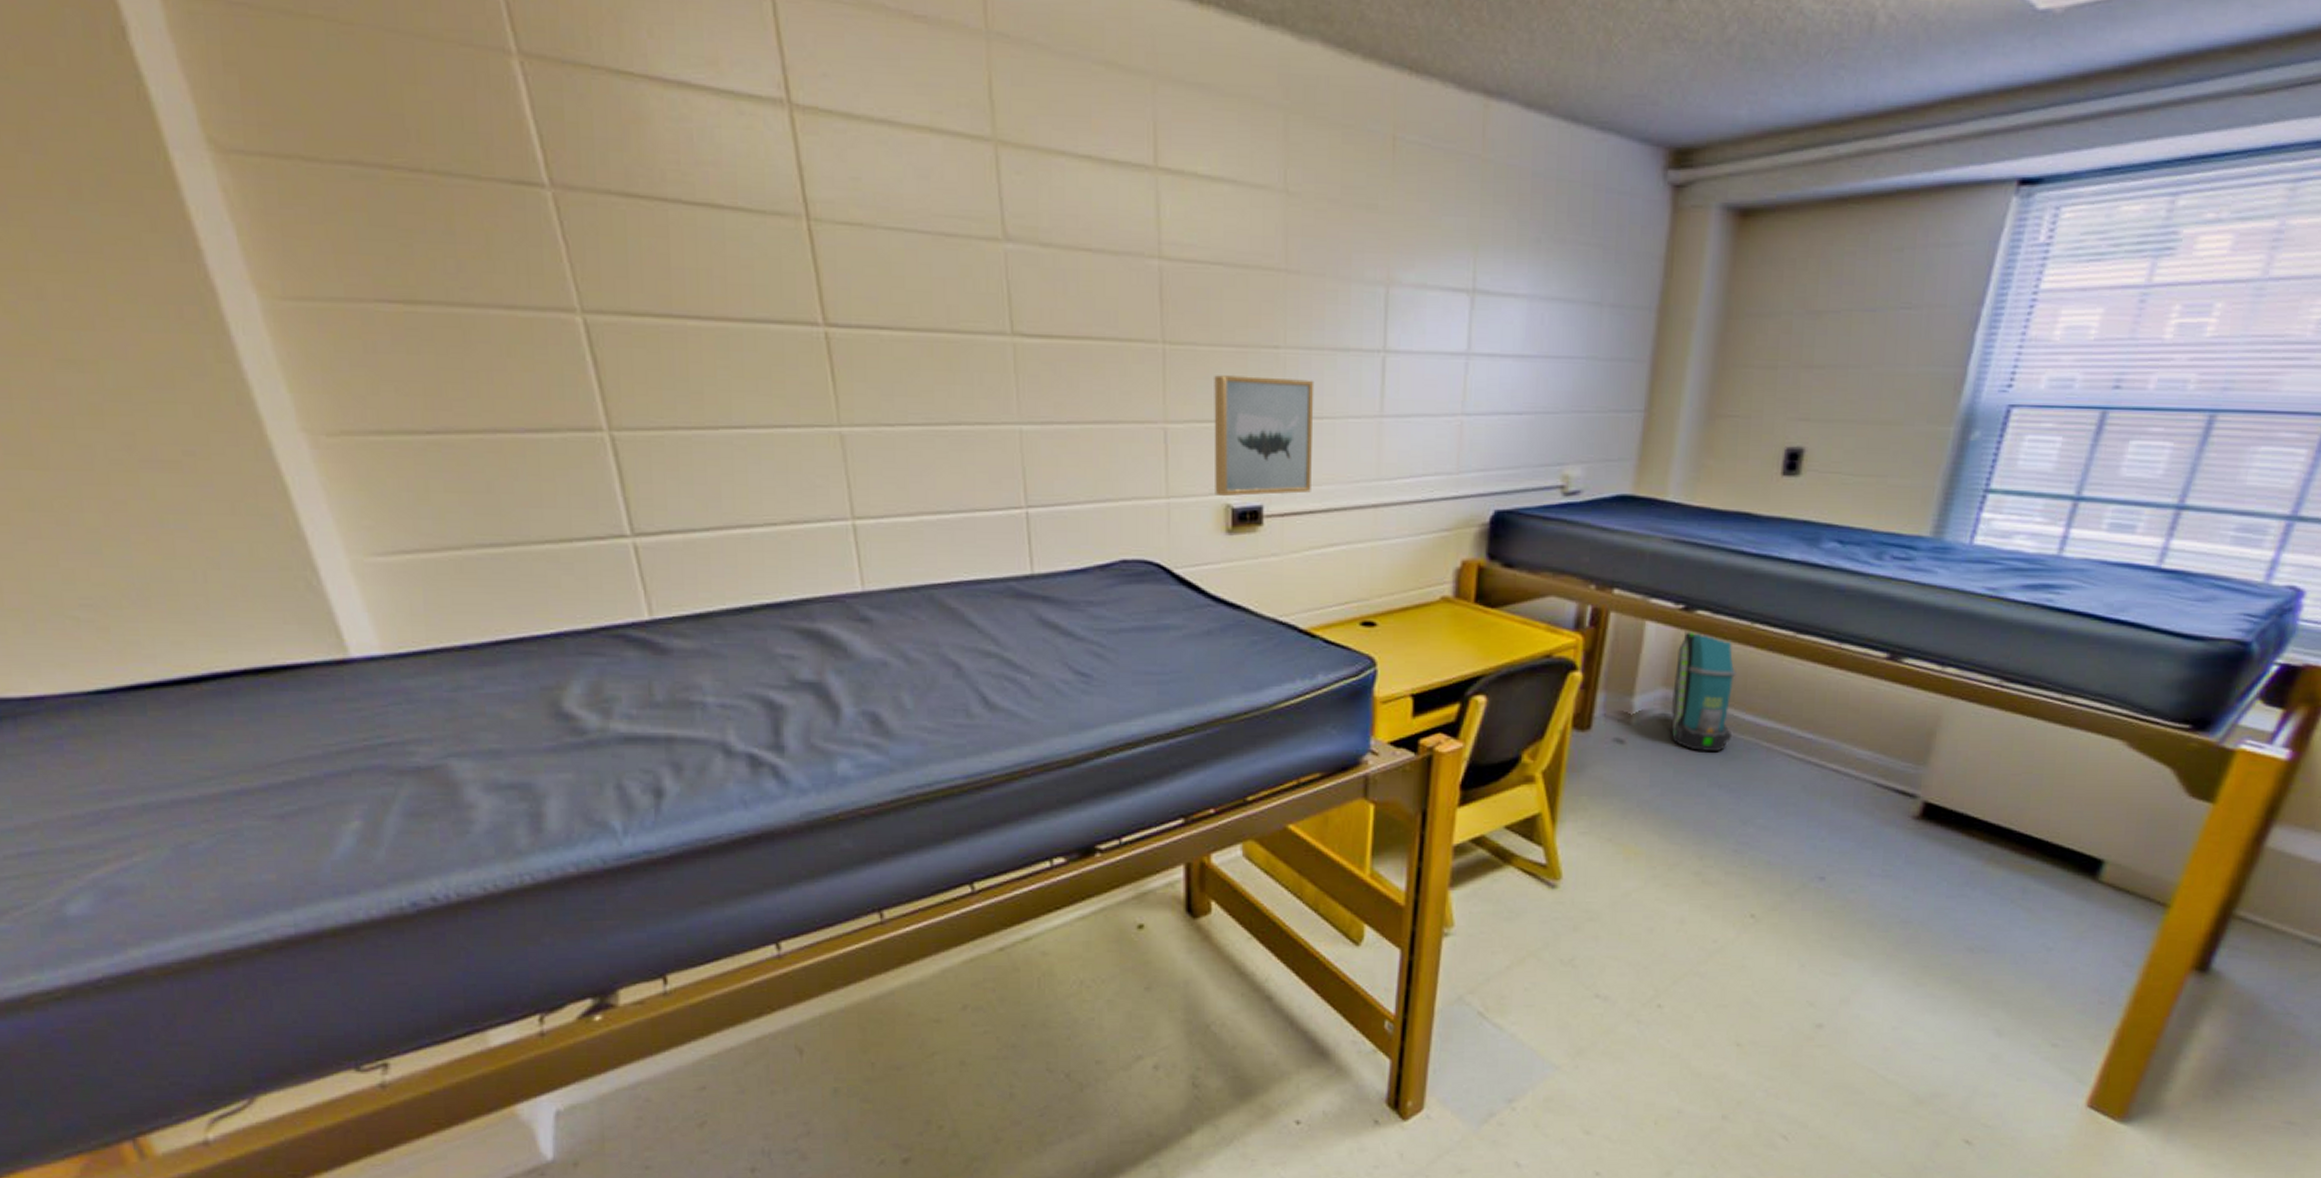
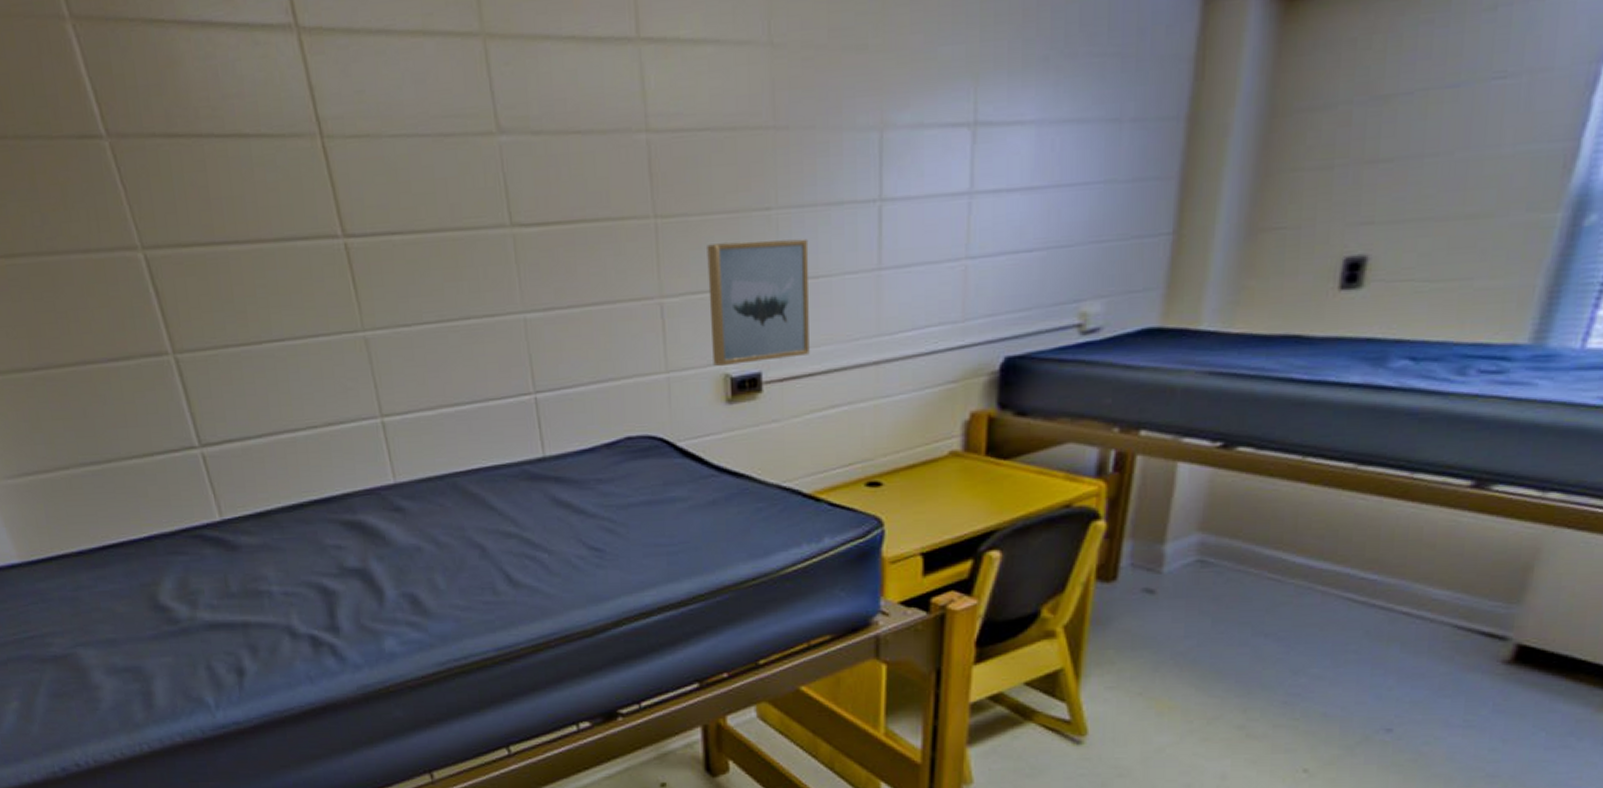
backpack: present [1671,630,1736,752] -> none [1208,469,1285,599]

